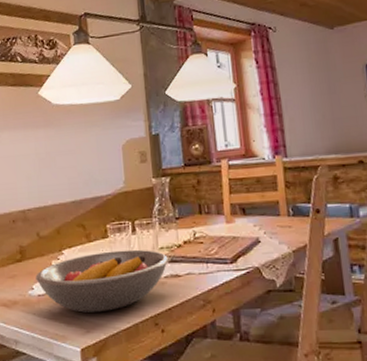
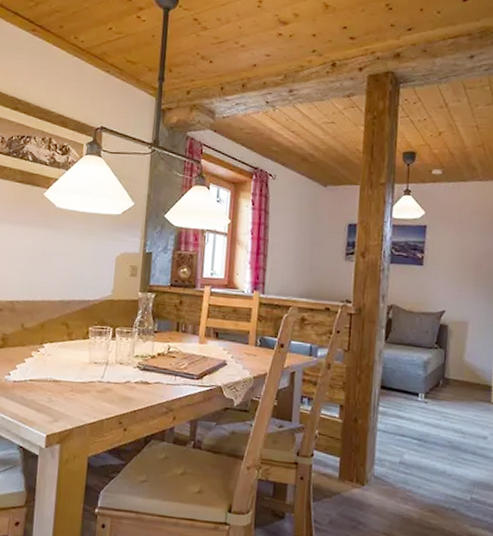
fruit bowl: present [36,249,169,313] -> none [14,351,142,405]

